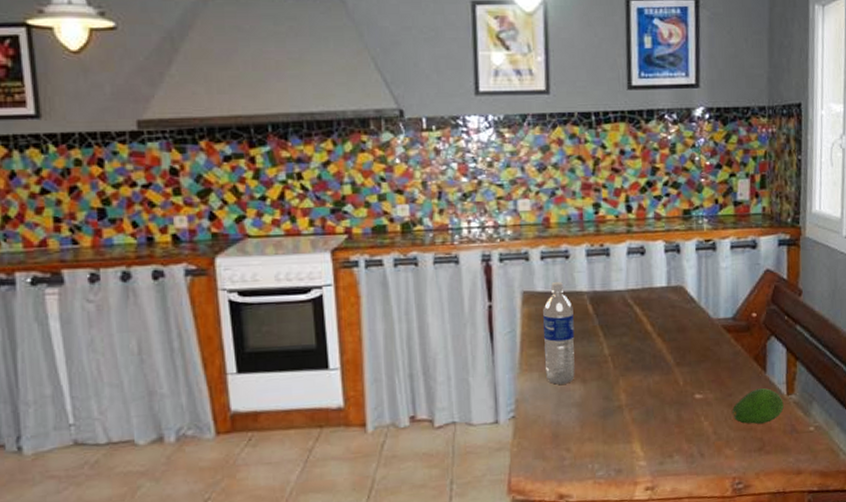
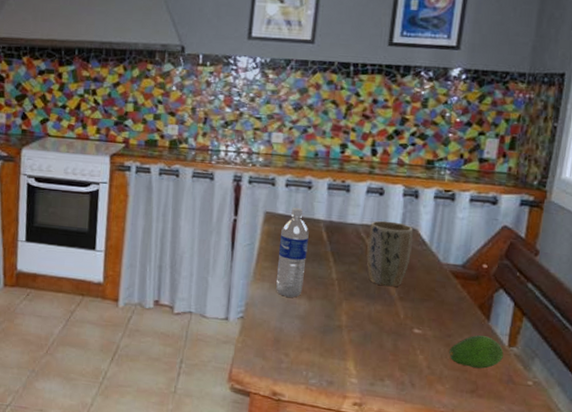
plant pot: none [635,282,681,354] -> present [366,220,413,287]

